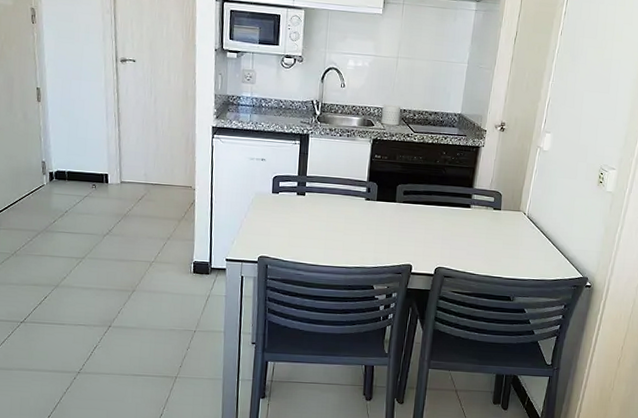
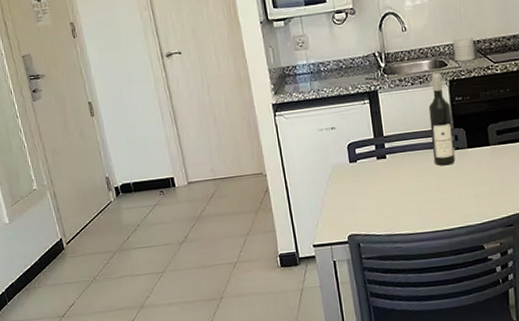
bottle: none [345,129,369,212] -> present [428,72,456,166]

